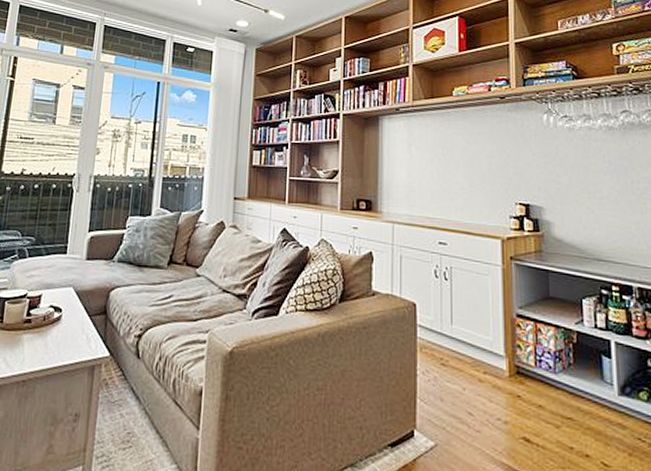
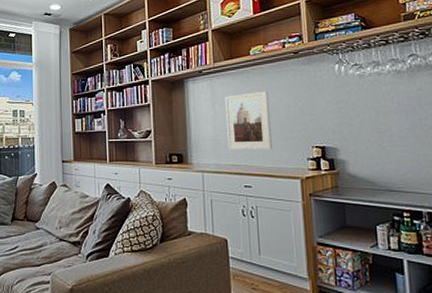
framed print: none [422,137,472,204] -> present [224,91,272,150]

